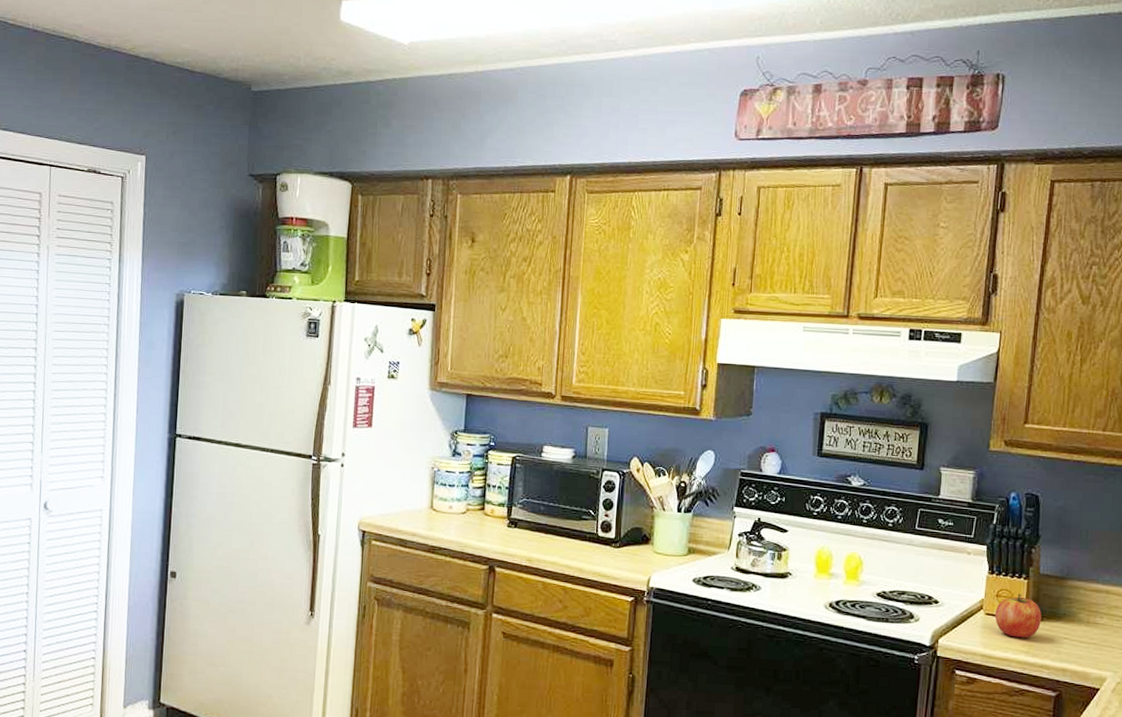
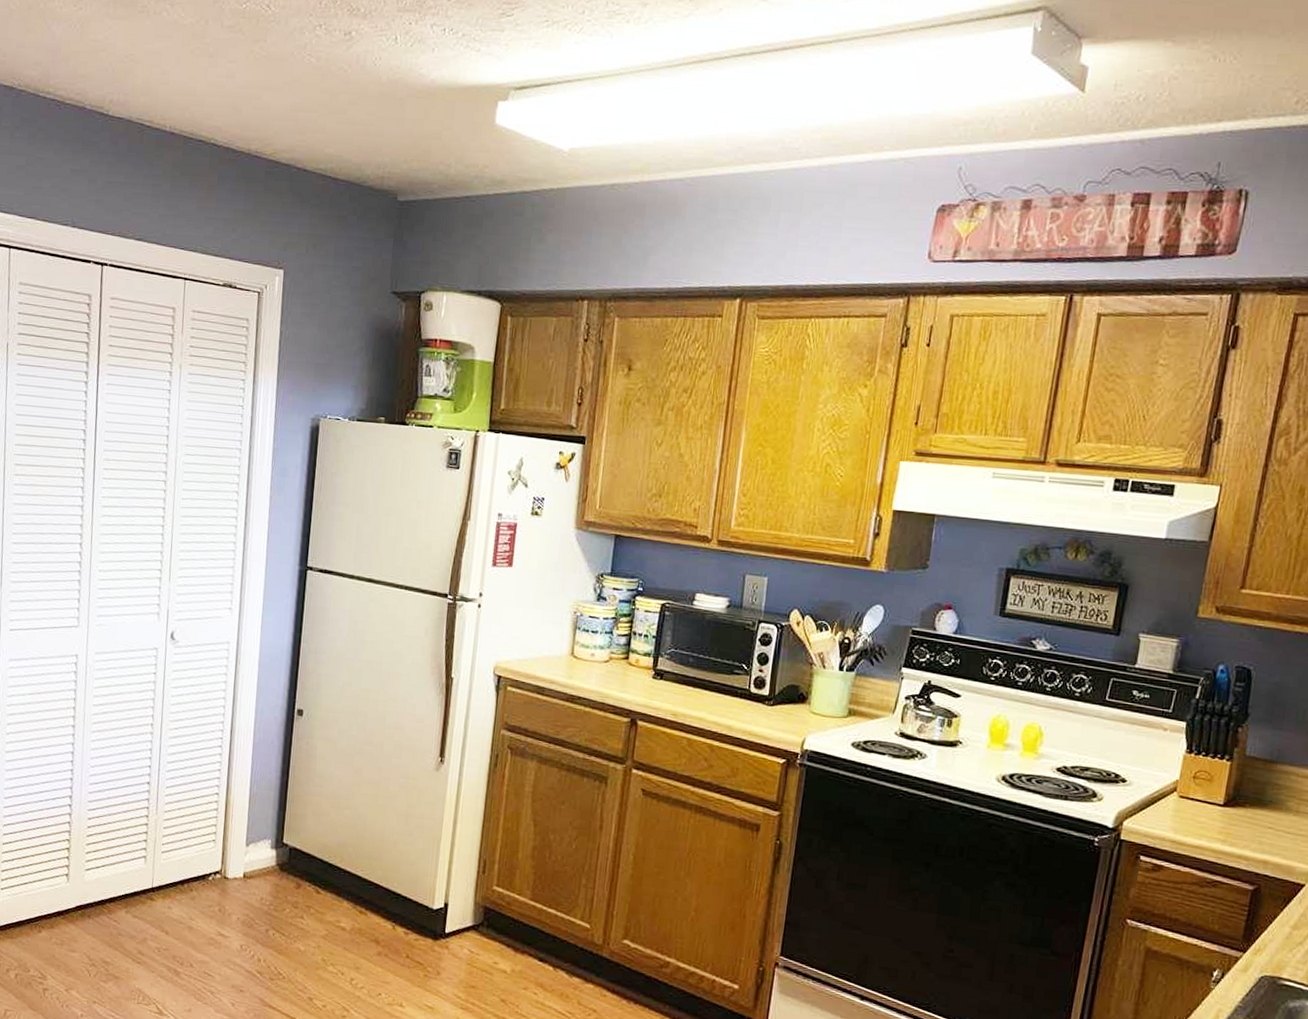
fruit: present [994,593,1042,638] -> none [1189,775,1244,825]

